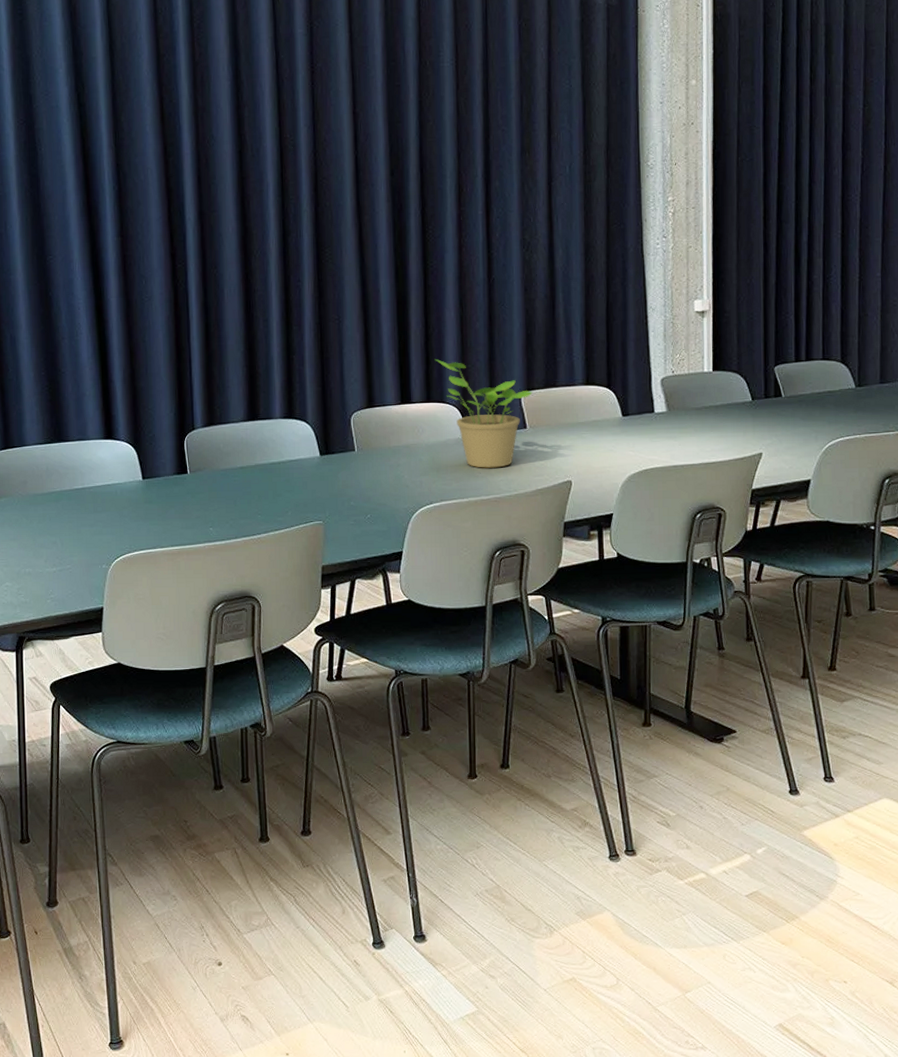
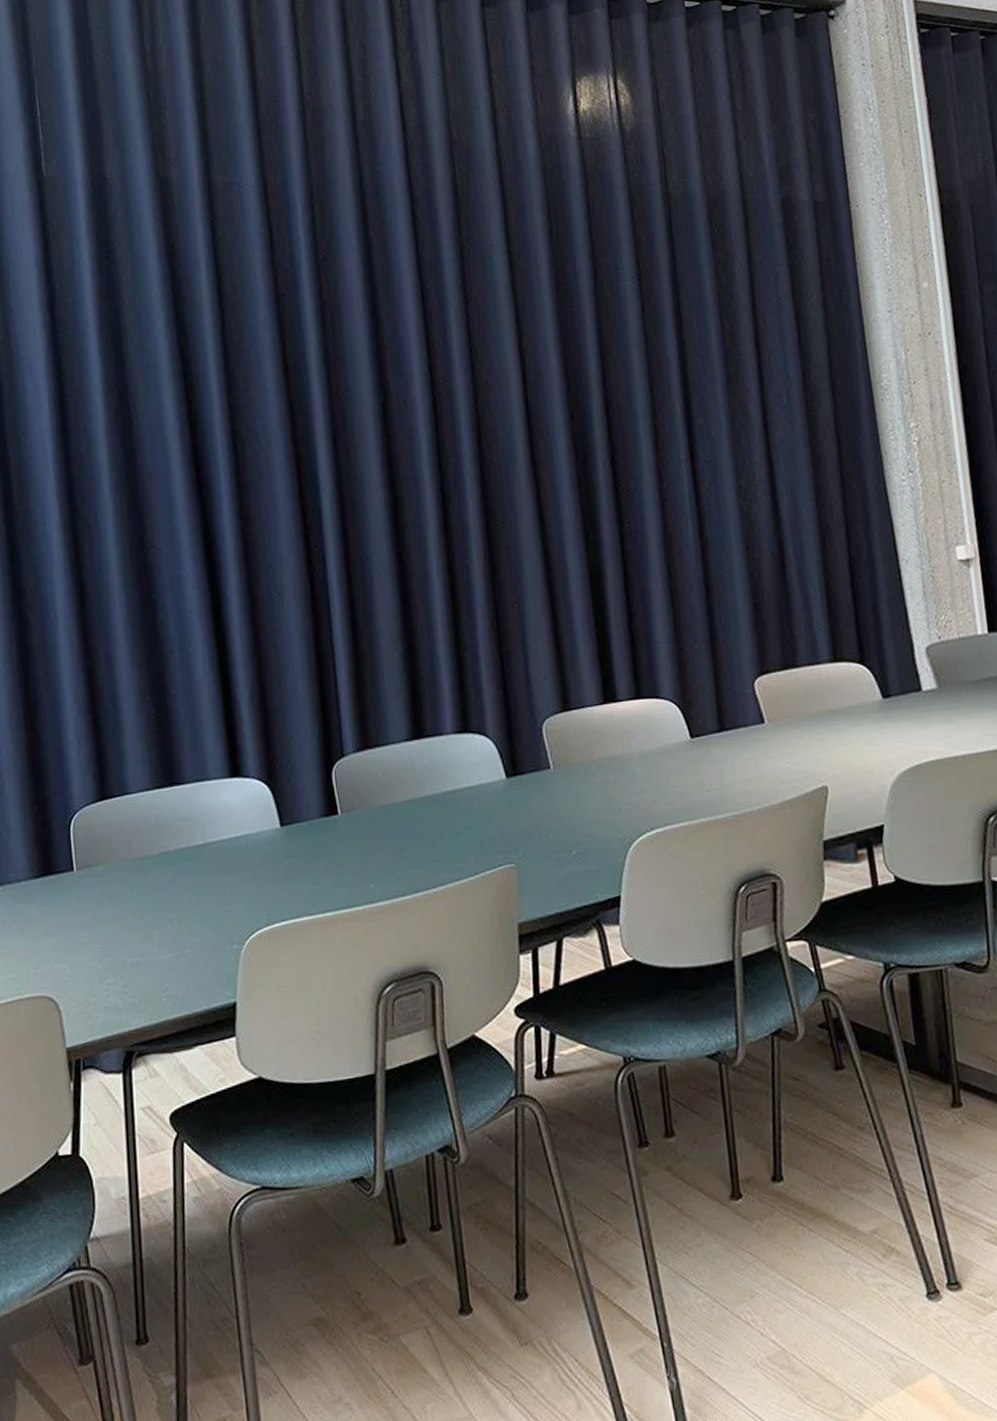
potted plant: present [434,359,534,468] -> none [641,643,769,779]

